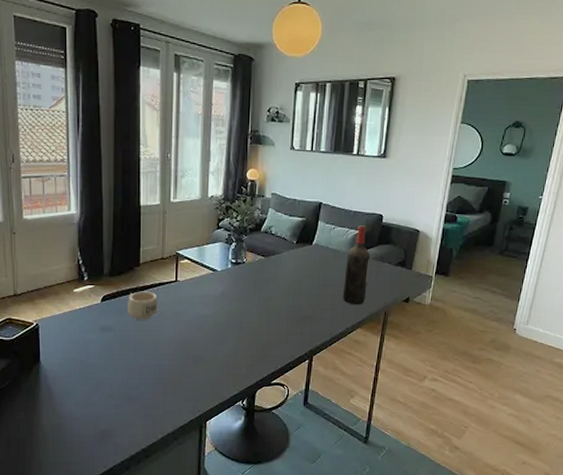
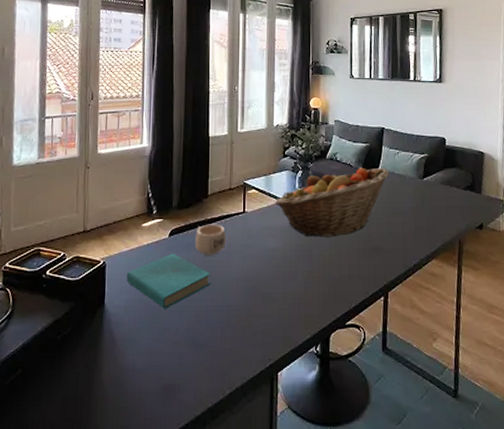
book: none [60,317,144,366] -> present [126,253,211,309]
fruit basket: none [208,241,324,306] -> present [275,167,390,237]
wine bottle: present [342,224,371,305] -> none [413,148,438,234]

